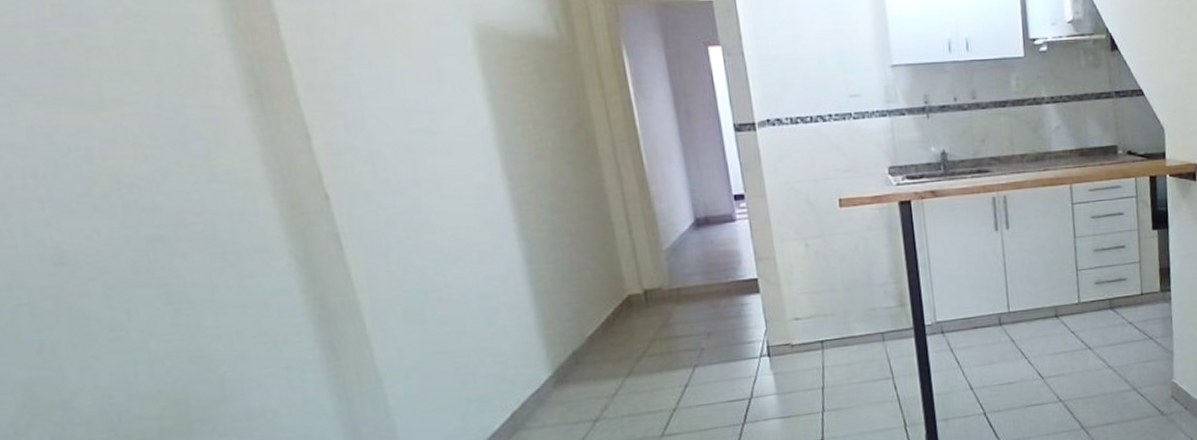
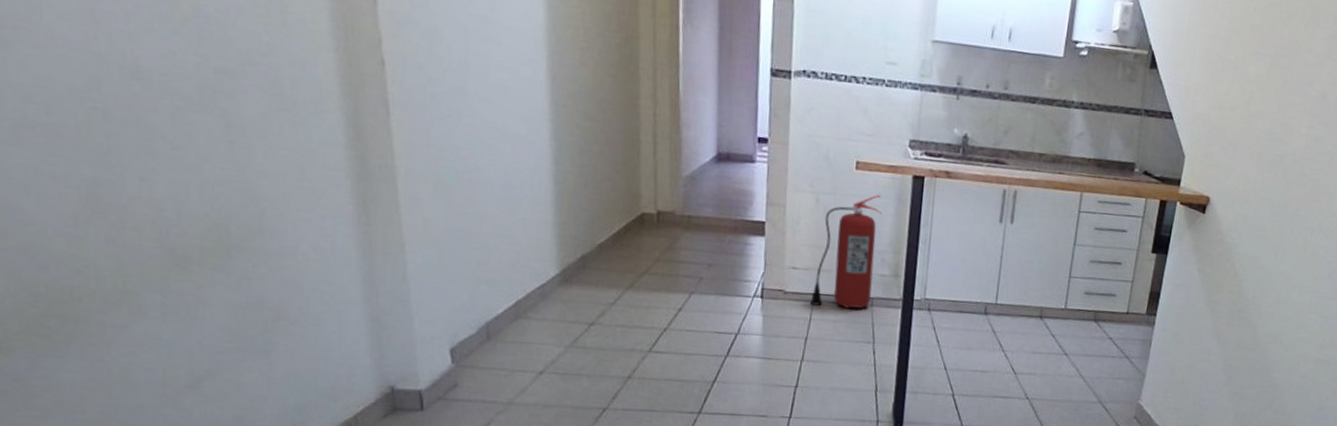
fire extinguisher: none [818,228,882,353] -> present [811,195,882,309]

